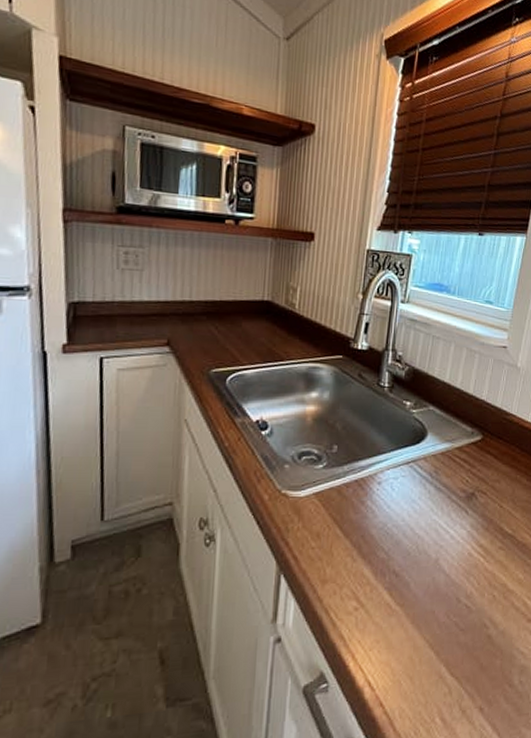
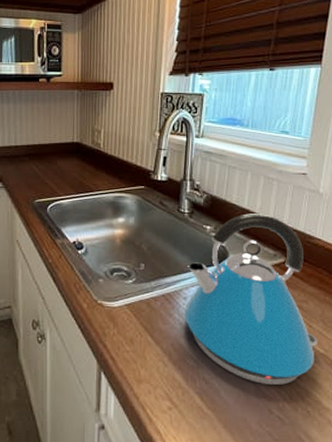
kettle: none [378,388,507,572] -> present [184,213,318,386]

